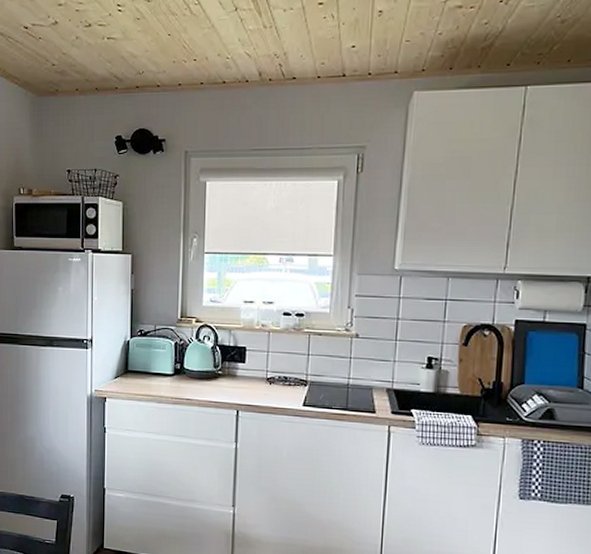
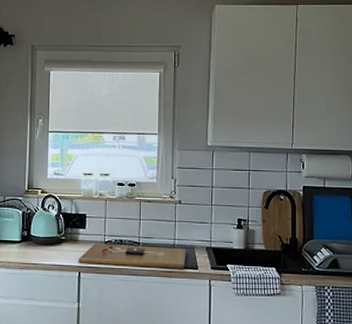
cutting board: none [236,380,363,412] -> present [78,244,187,269]

